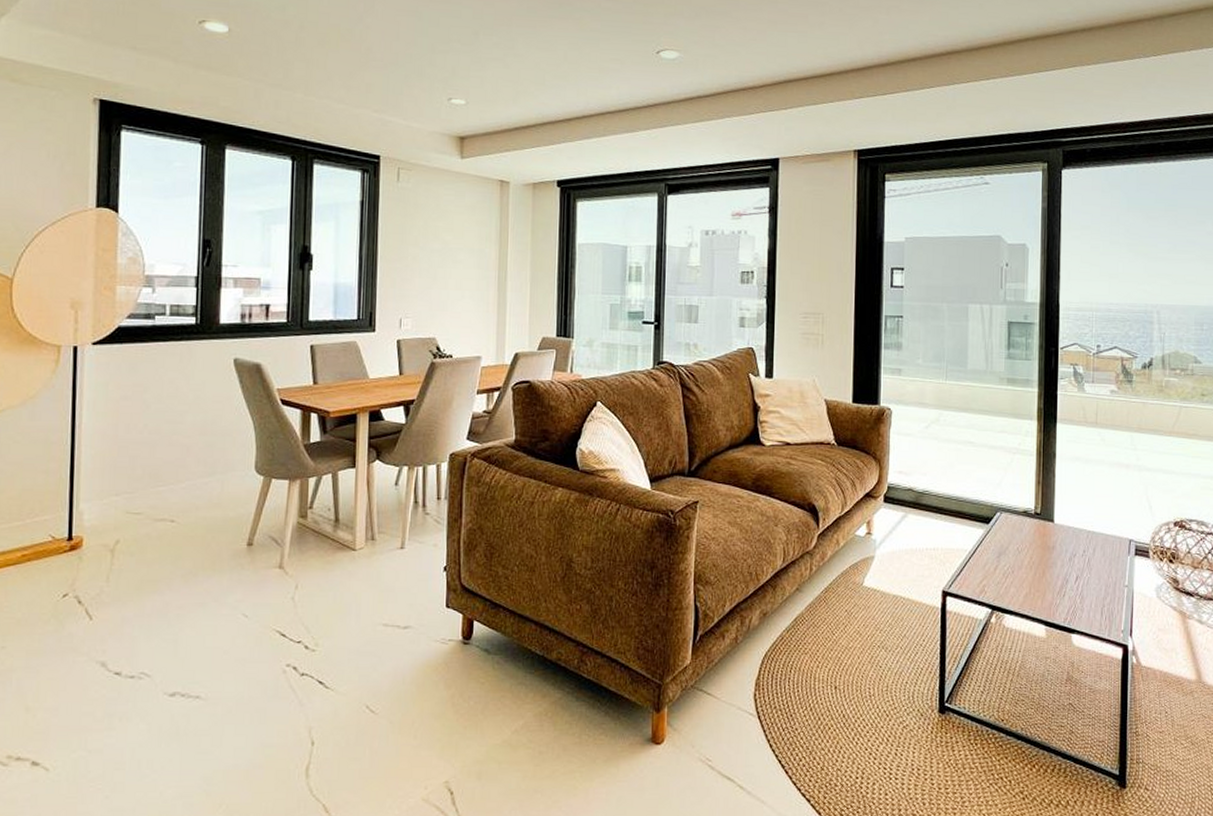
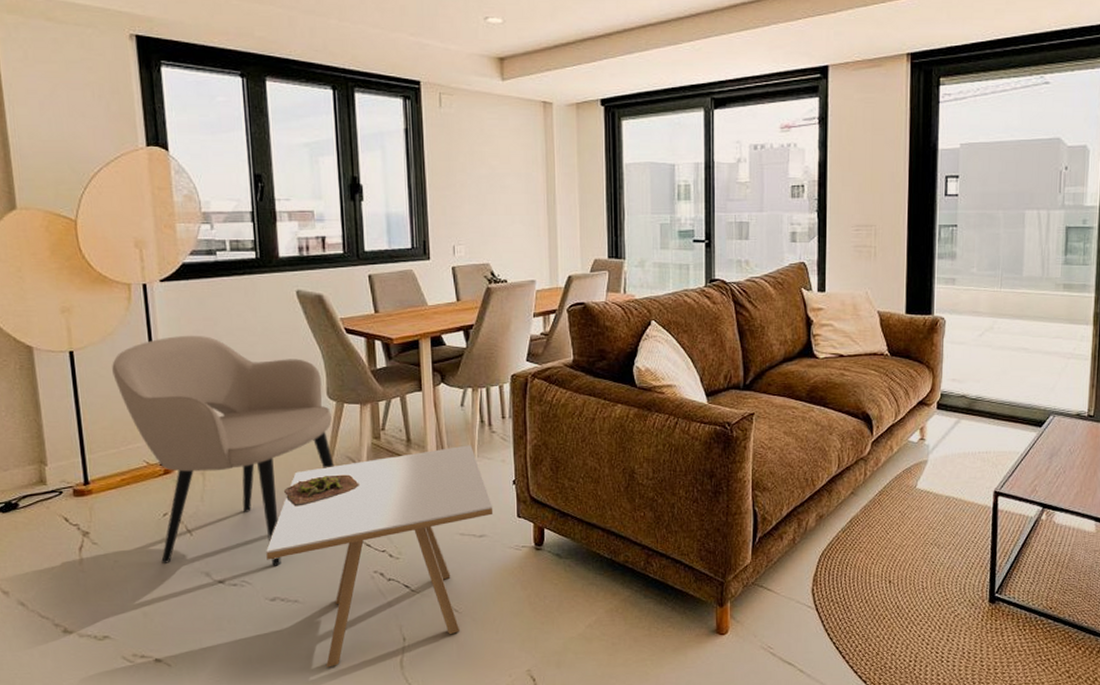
armchair: none [29,401,258,657] -> present [112,335,335,566]
side table: none [170,527,421,775] -> present [266,445,494,668]
succulent plant: none [197,555,281,588] -> present [283,474,361,505]

